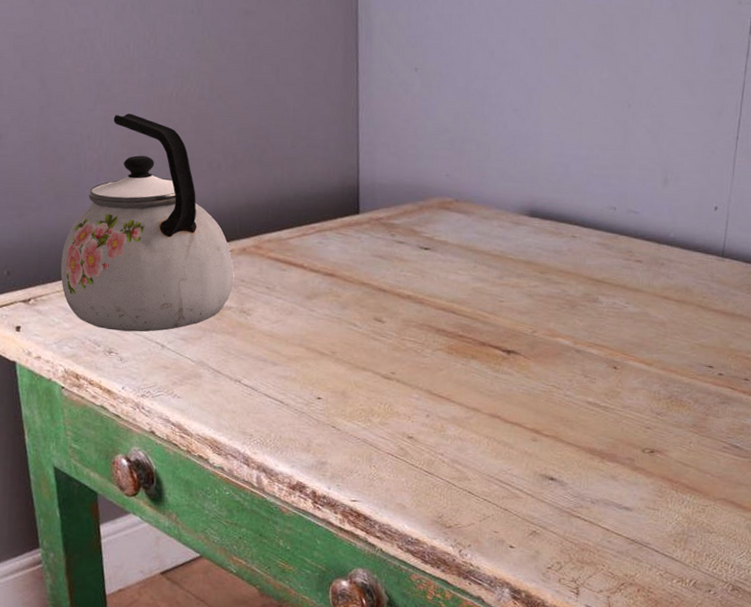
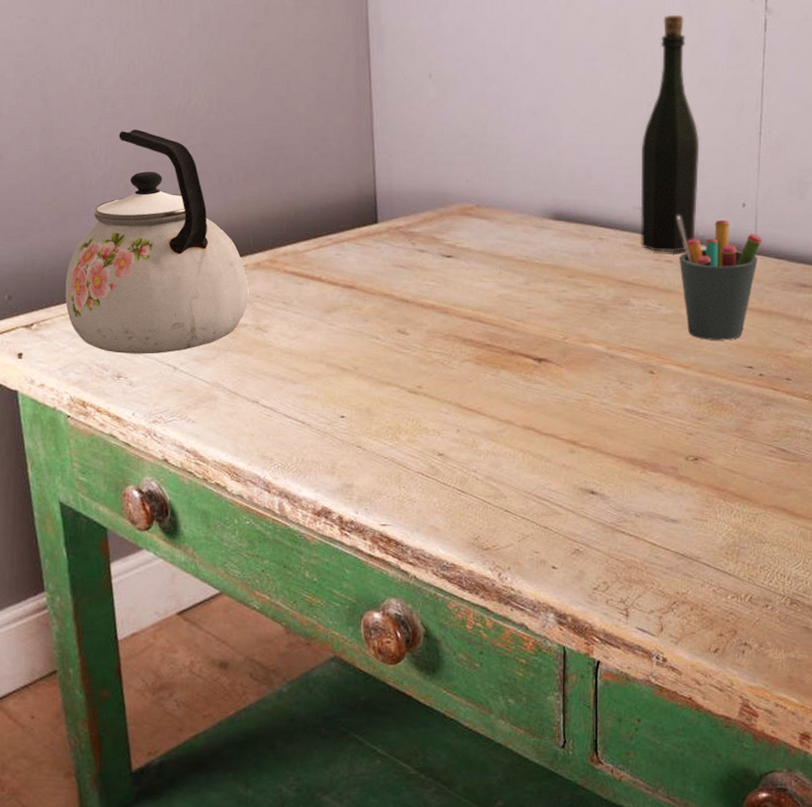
bottle: none [613,14,677,253] -> present [640,14,700,252]
pen holder: none [648,217,731,340] -> present [677,216,762,341]

